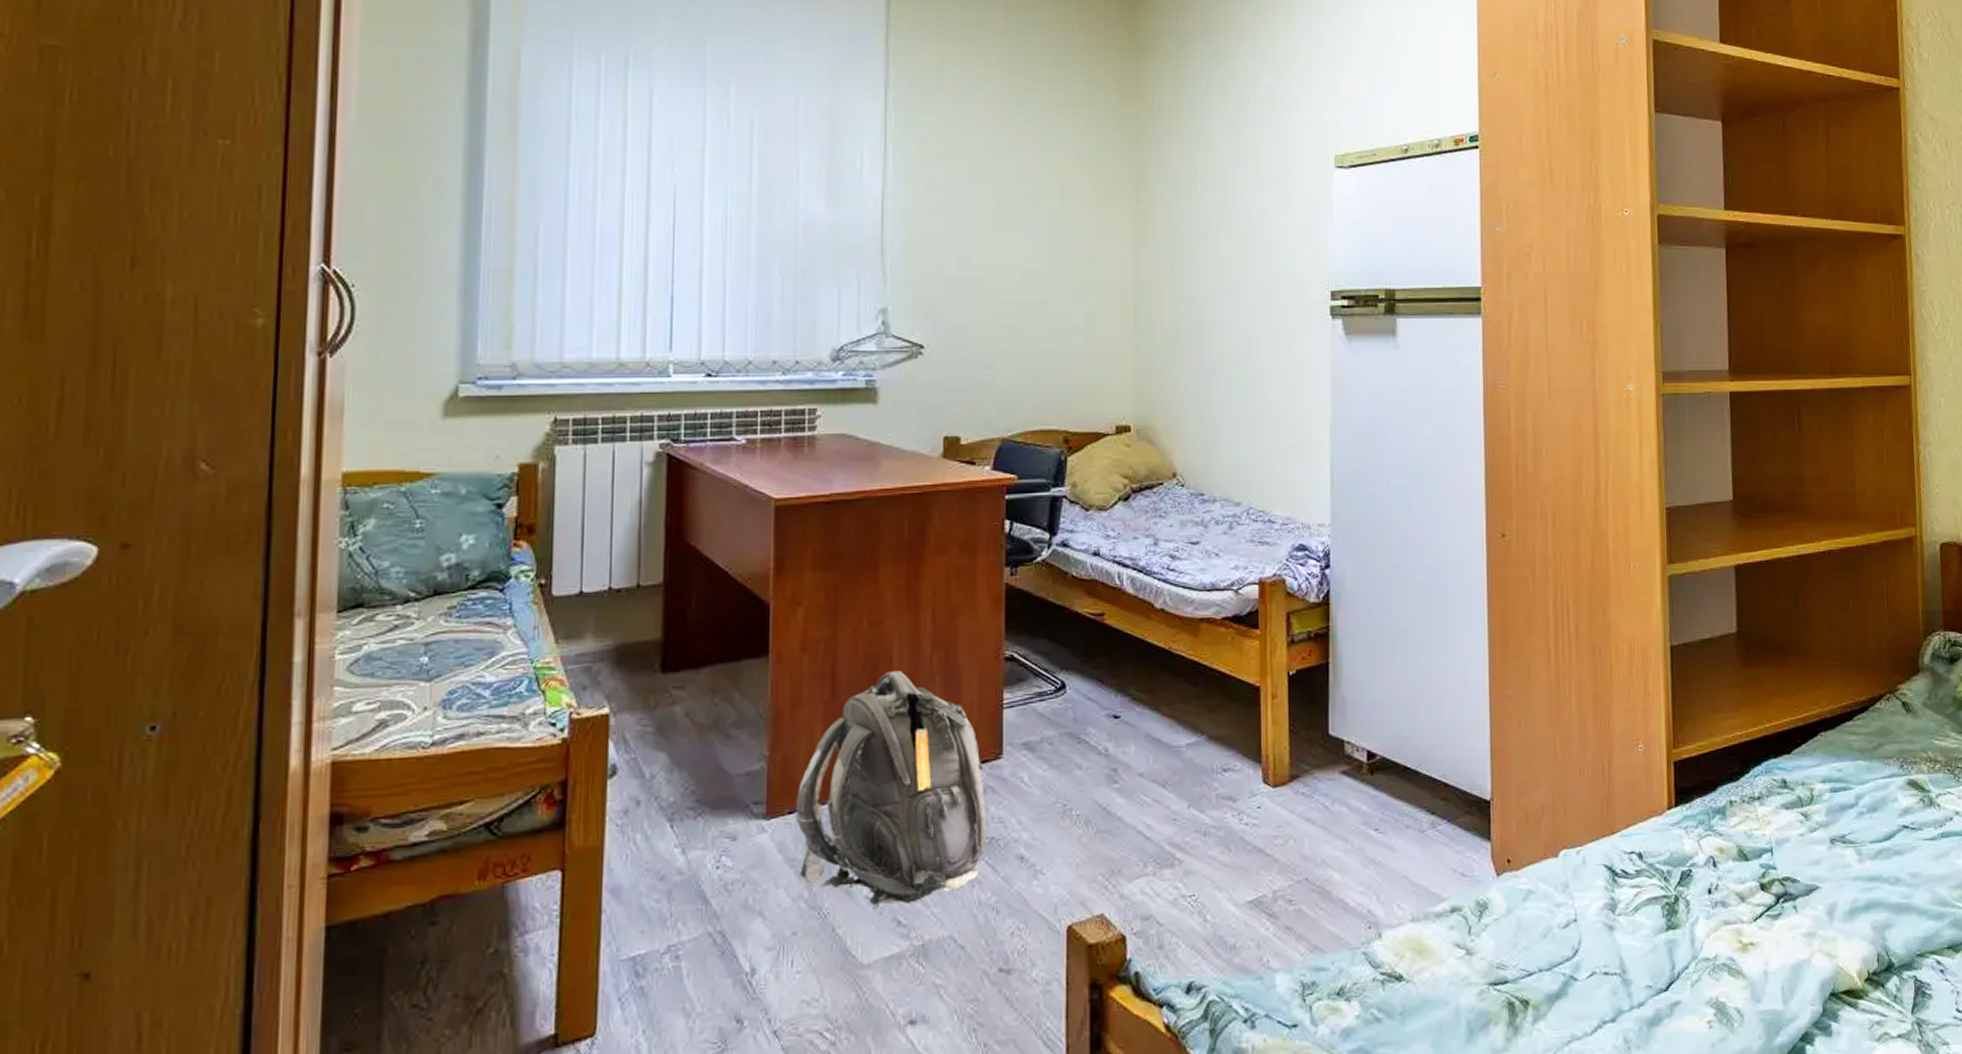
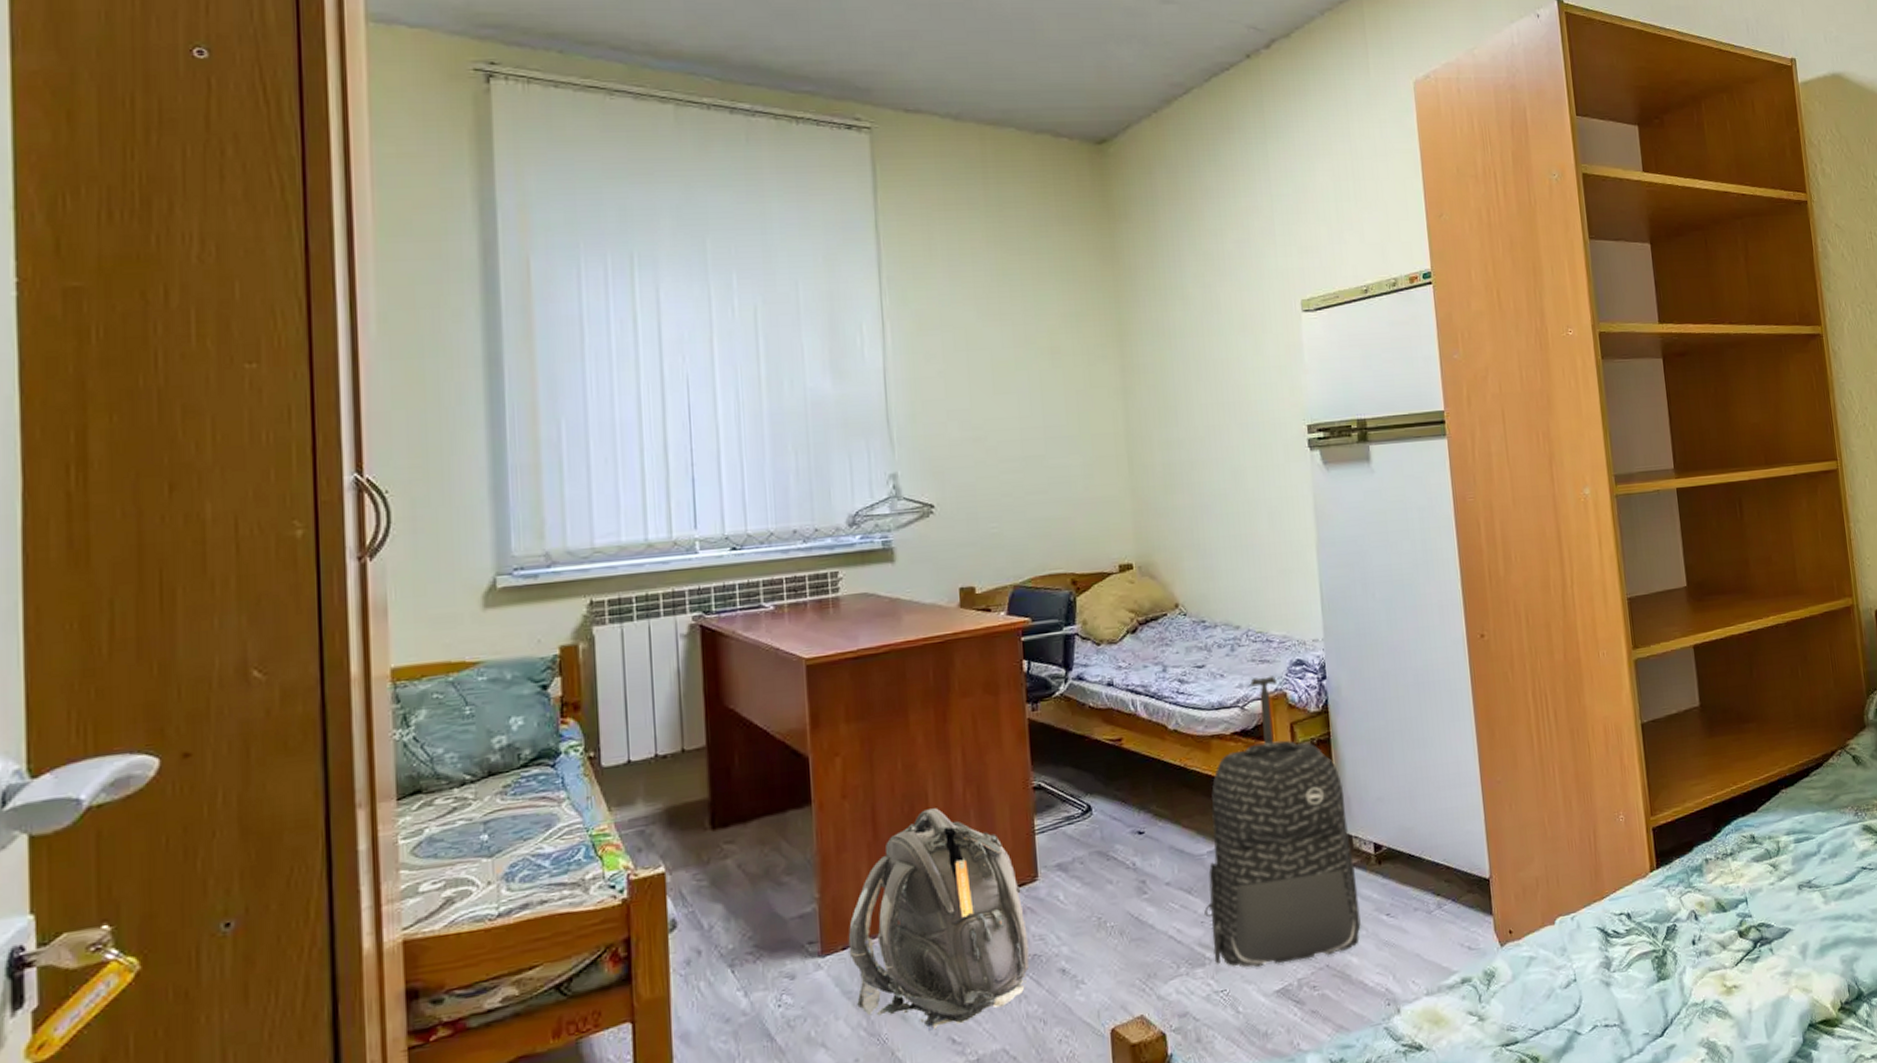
suitcase: none [1178,559,1346,873] -> present [1204,676,1361,967]

